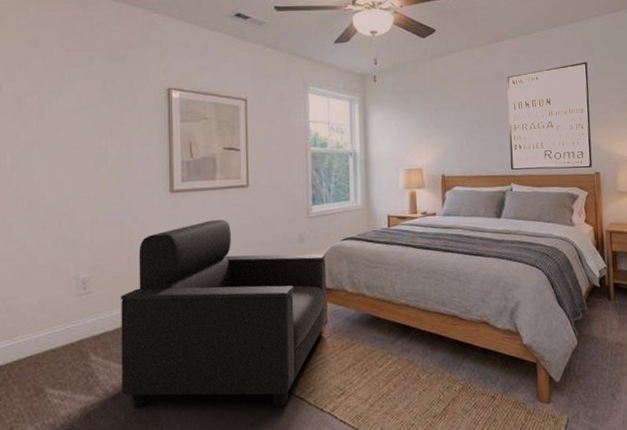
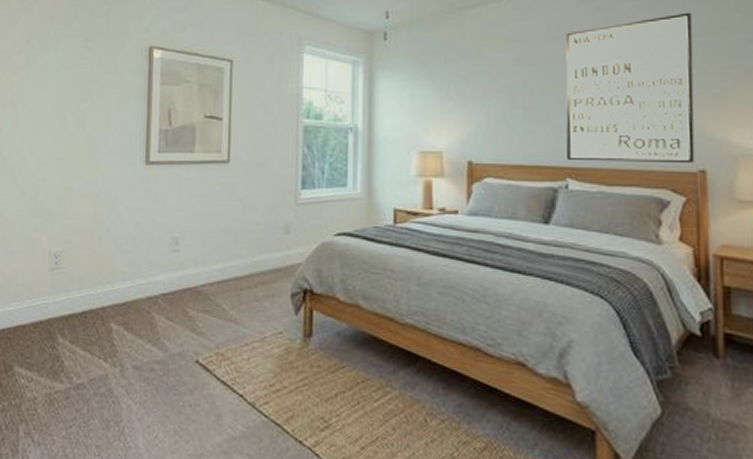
armchair: present [121,220,328,407] -> none [85,199,314,430]

